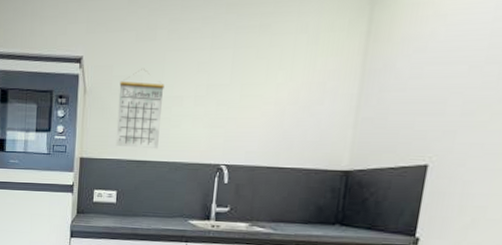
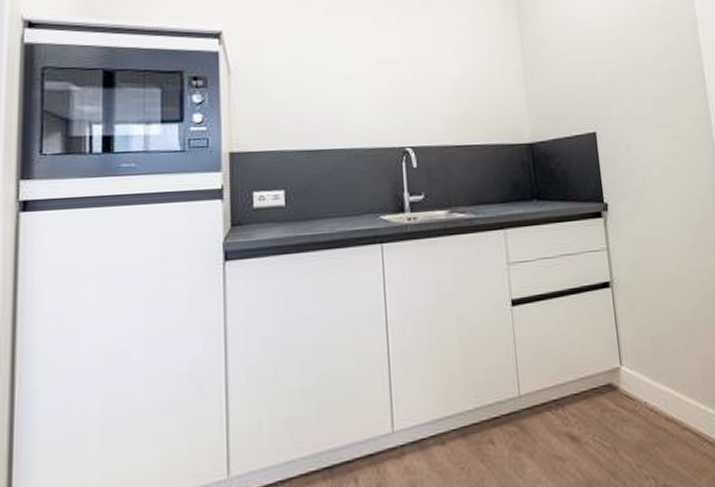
calendar: present [115,69,165,149] -> none [274,46,331,136]

